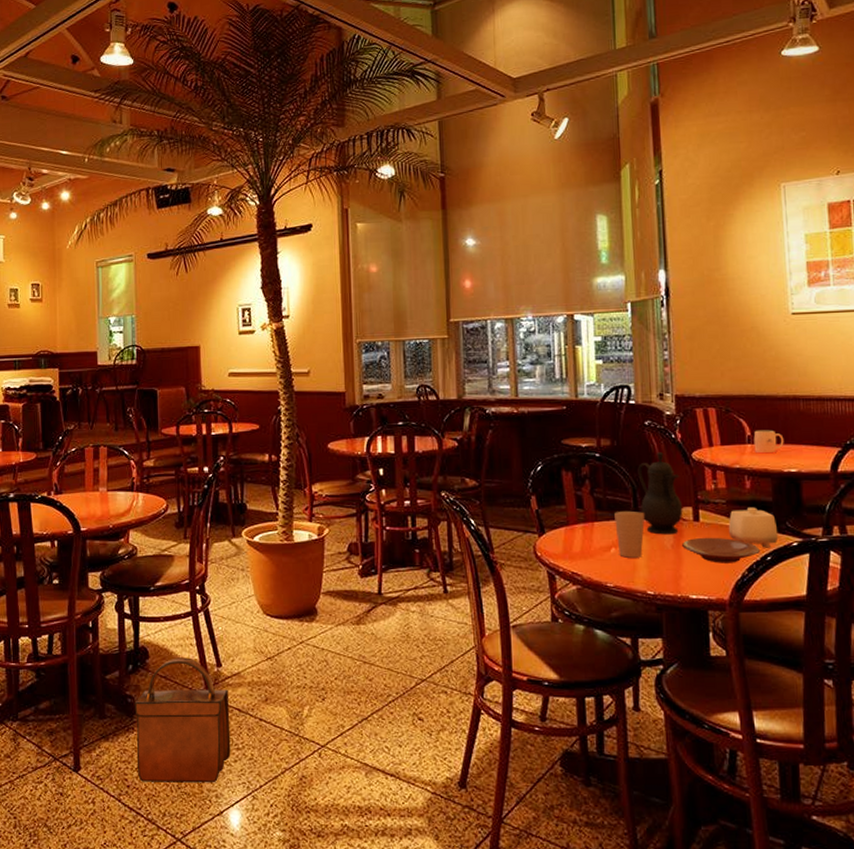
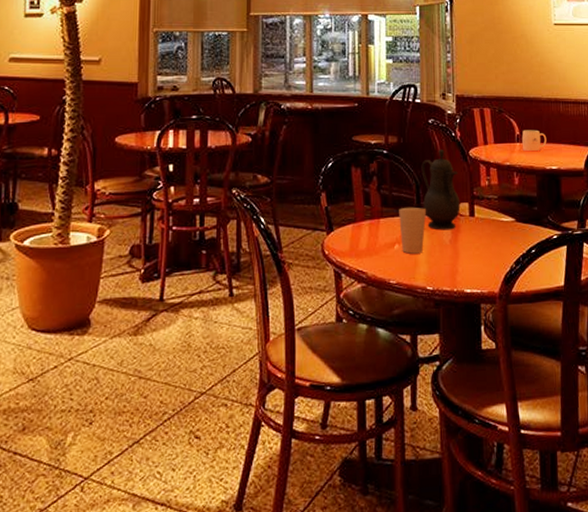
saucer: present [681,537,760,563] -> none [458,231,526,257]
sugar bowl: present [728,507,779,548] -> none [499,202,542,241]

